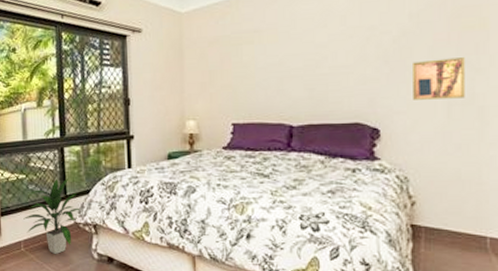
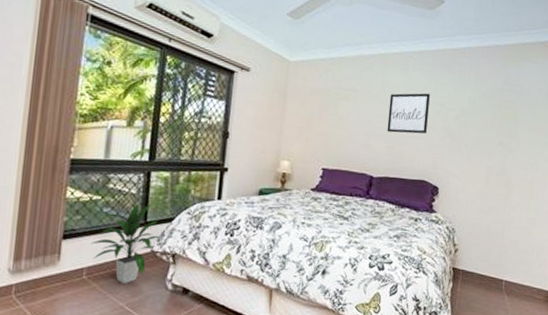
wall art: none [302,17,355,72] -> present [387,93,430,134]
wall art: present [413,57,465,100] -> none [464,137,502,170]

